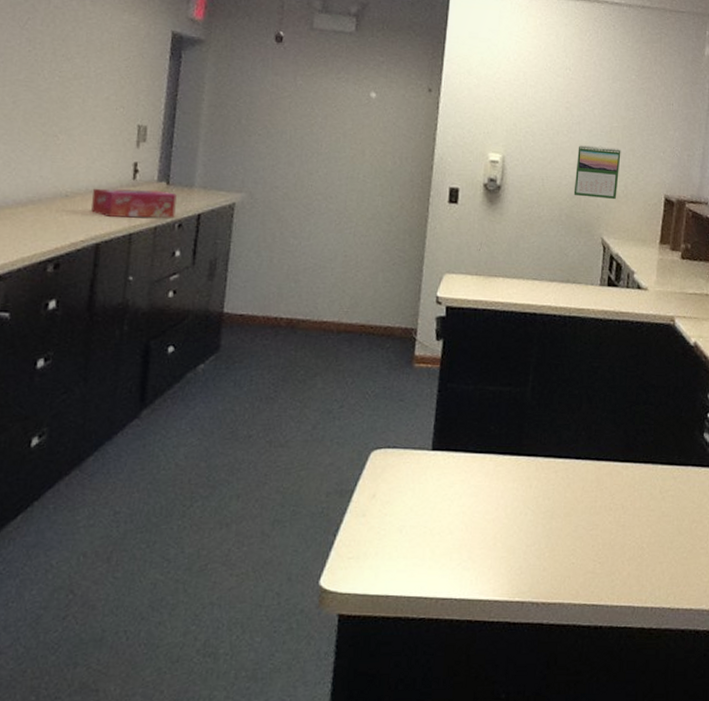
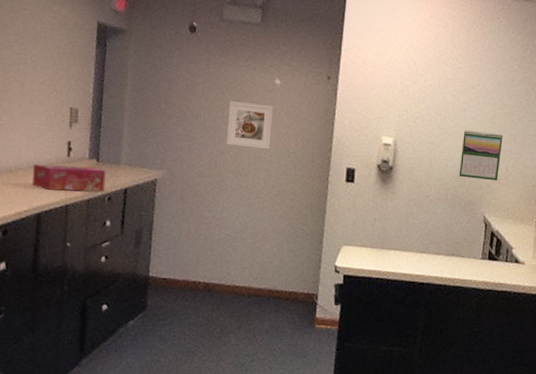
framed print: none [315,115,369,168] -> present [227,100,274,149]

